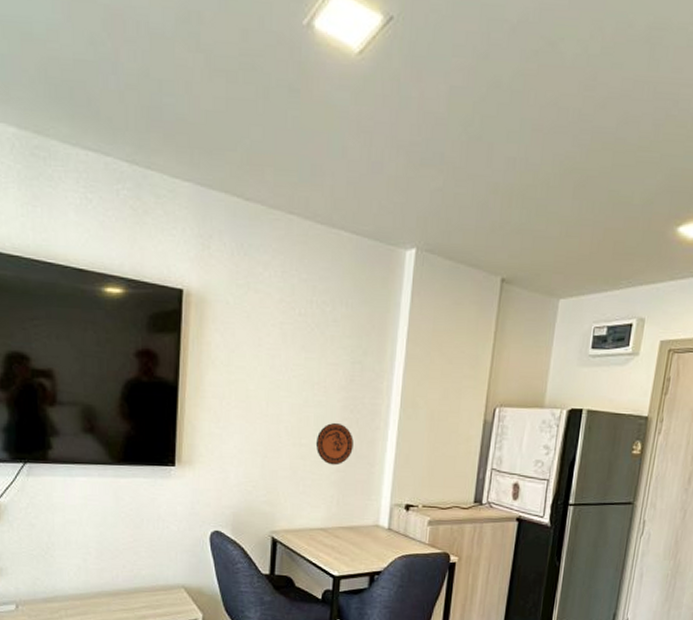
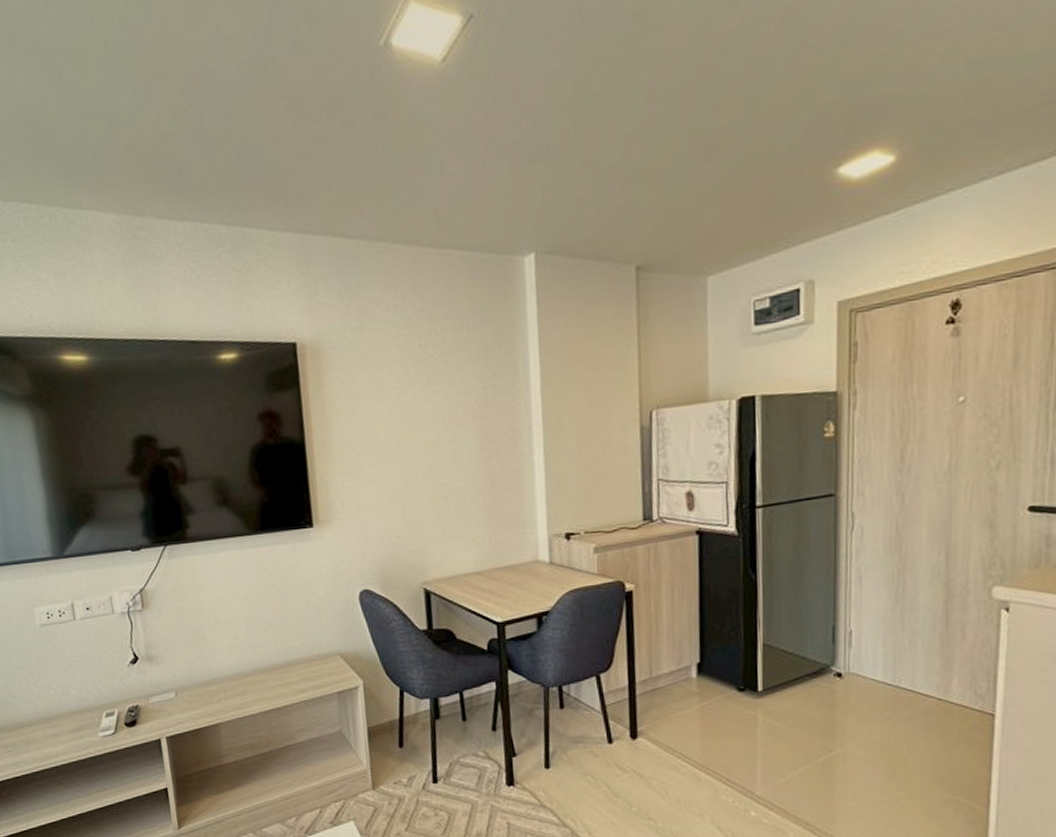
decorative plate: present [315,423,354,466] -> none [456,455,498,502]

